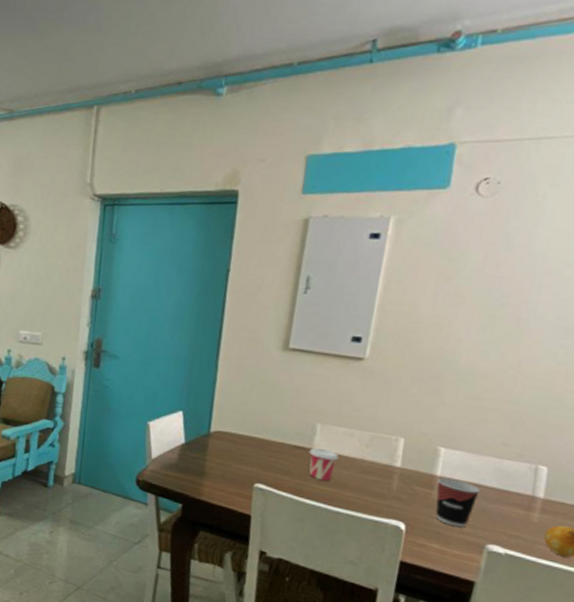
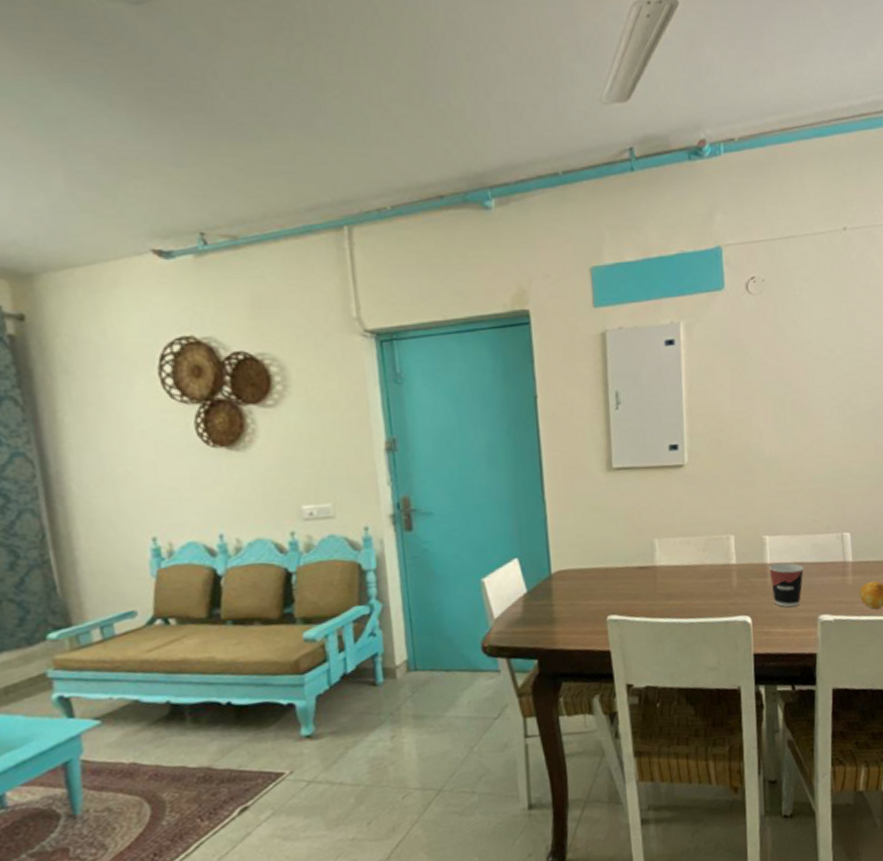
cup: present [309,447,339,481] -> none [652,563,681,595]

